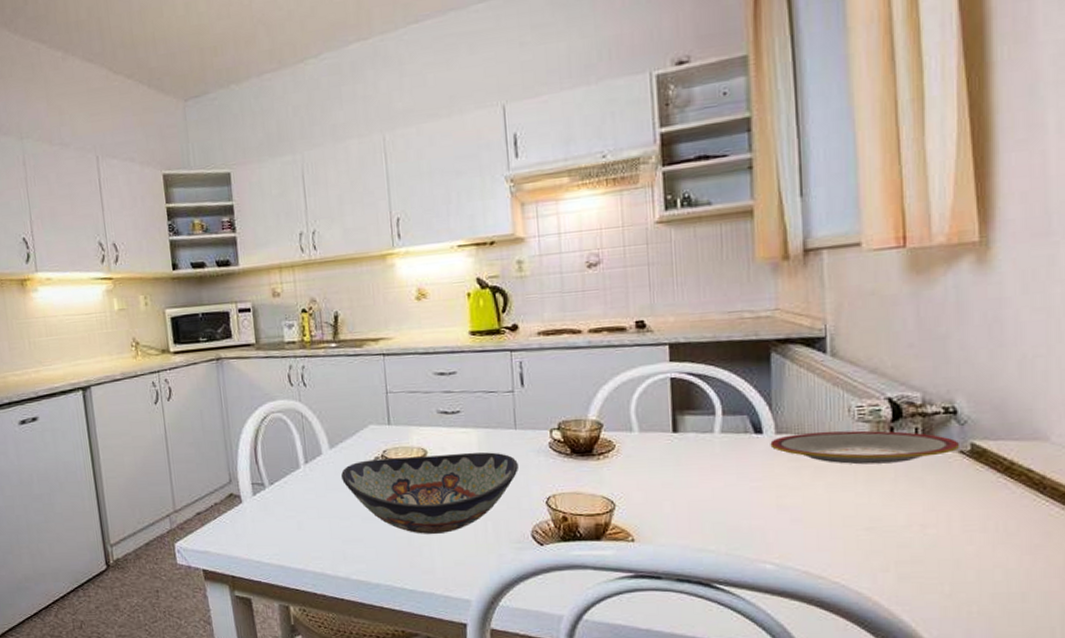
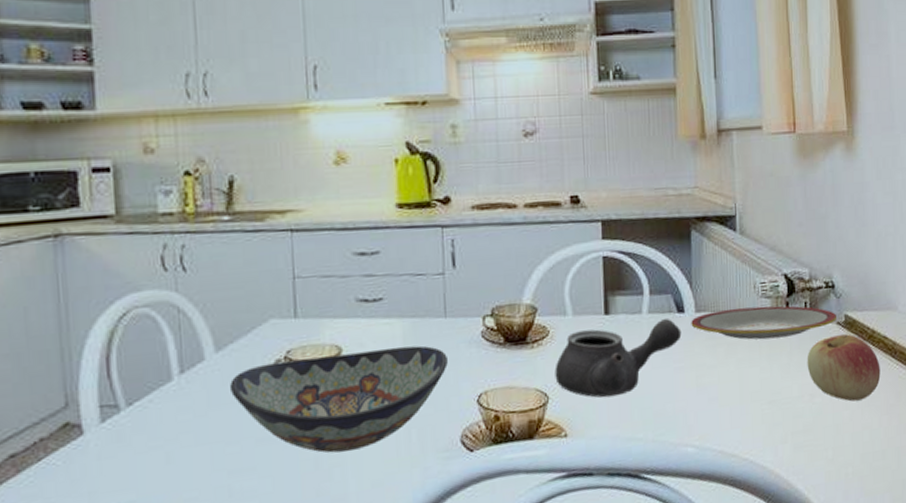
teapot: none [621,439,759,510] -> present [554,319,682,398]
apple: none [917,464,1022,537] -> present [807,334,881,402]

